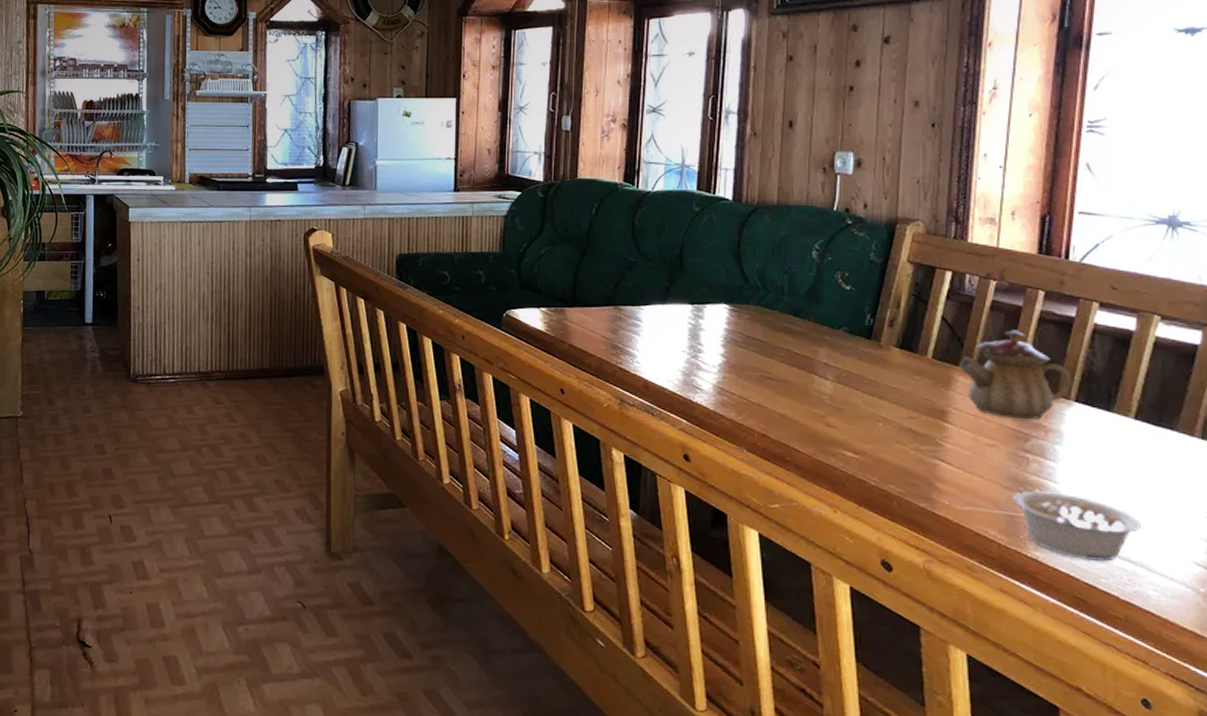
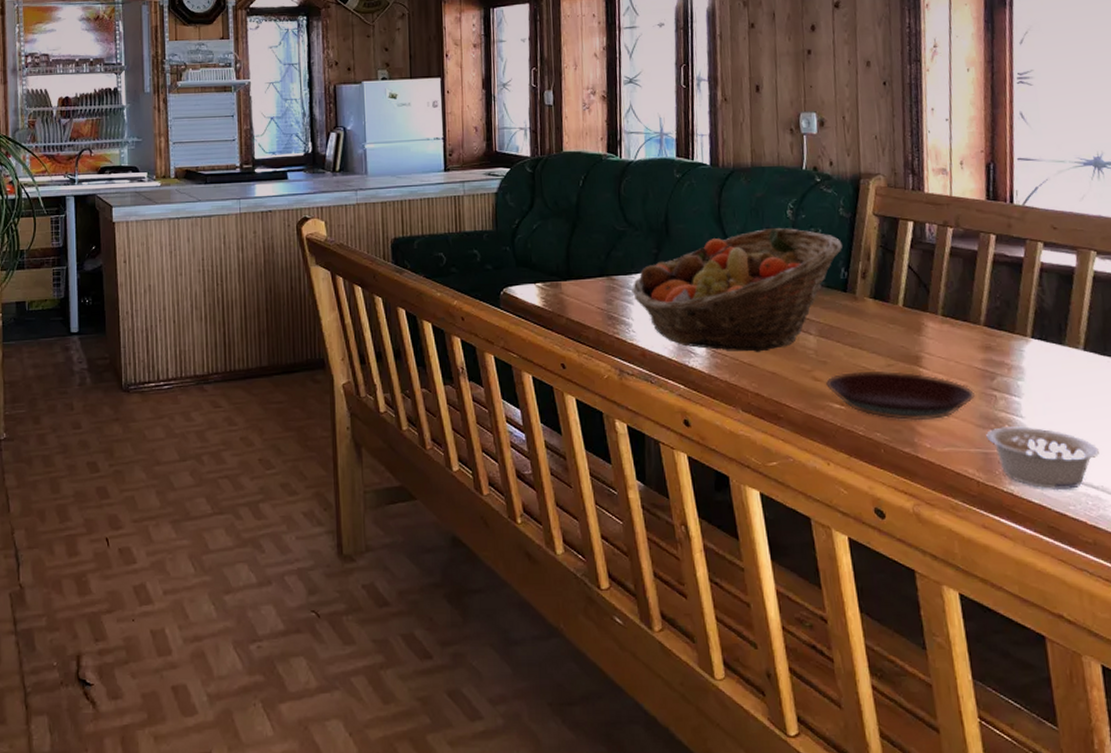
fruit basket: none [639,268,870,393] -> present [632,227,842,352]
plate: none [840,420,1006,477] -> present [826,371,976,420]
teapot: present [959,330,1071,419] -> none [927,273,1027,358]

